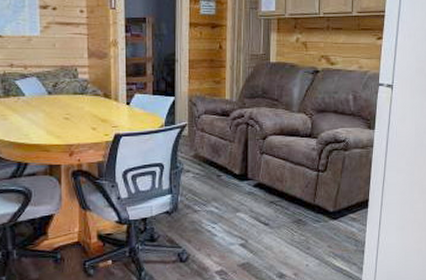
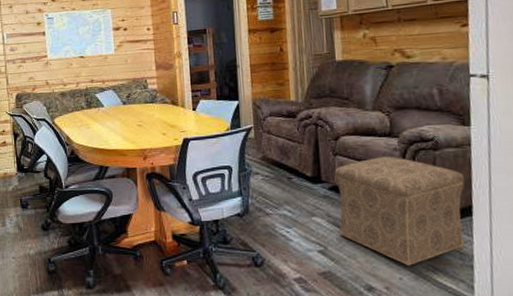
ottoman: none [259,155,365,254] -> present [334,156,465,266]

